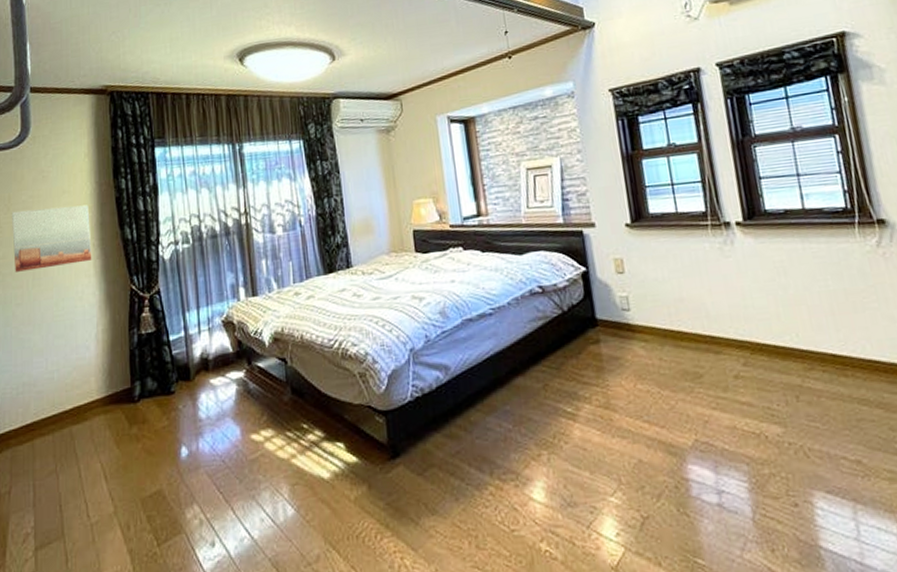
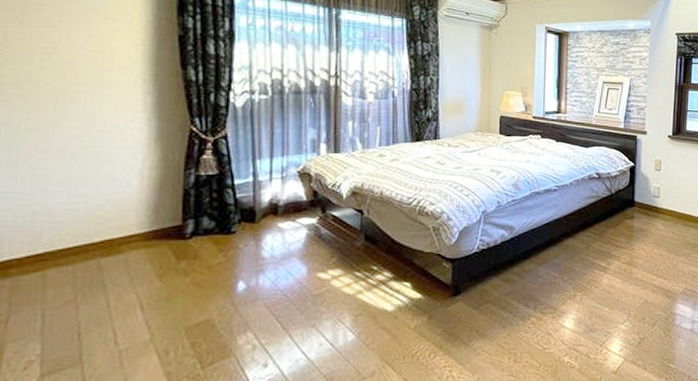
wall art: present [11,205,92,272] -> none [24,26,142,96]

